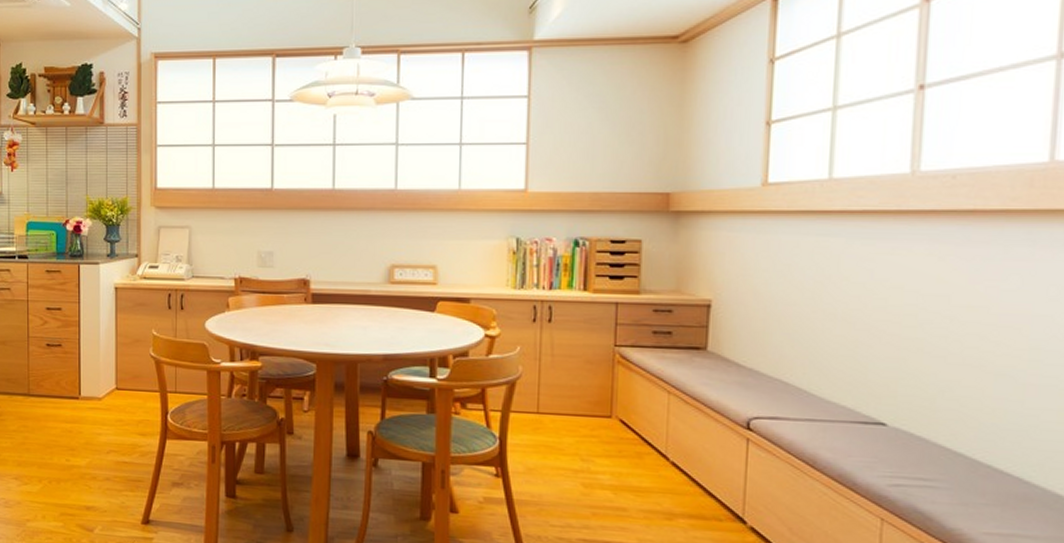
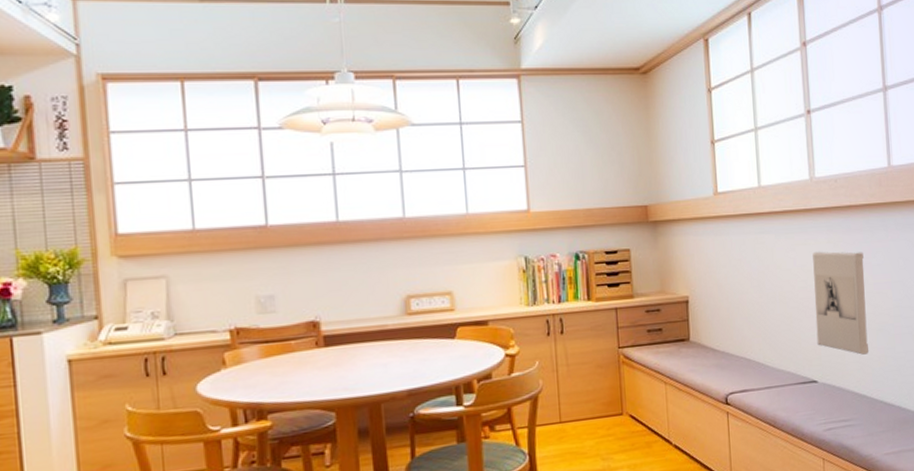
wall sculpture: none [893,264,987,403] -> present [812,251,869,355]

